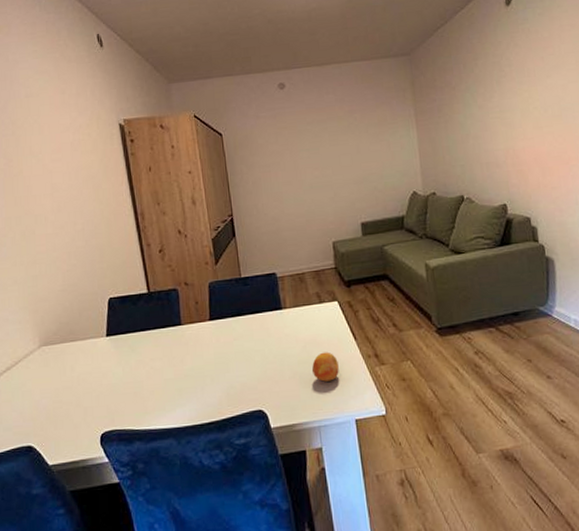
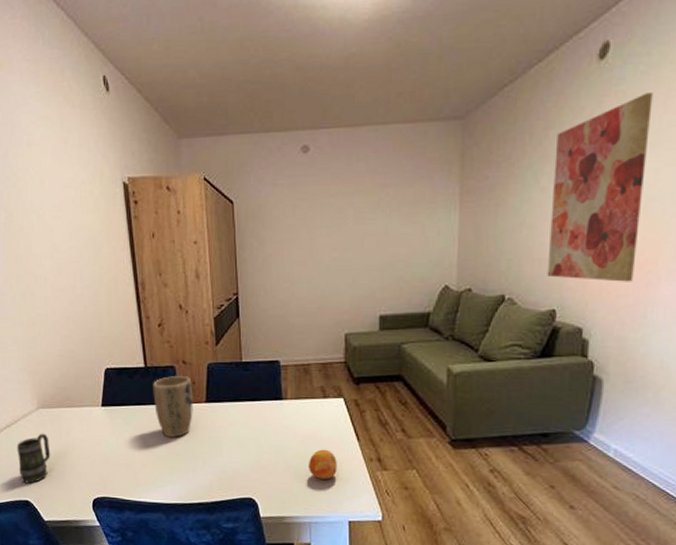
mug: none [18,371,55,428] -> present [17,433,51,484]
plant pot: none [157,297,198,359] -> present [153,375,193,437]
wall art: none [484,29,563,178] -> present [547,93,653,282]

